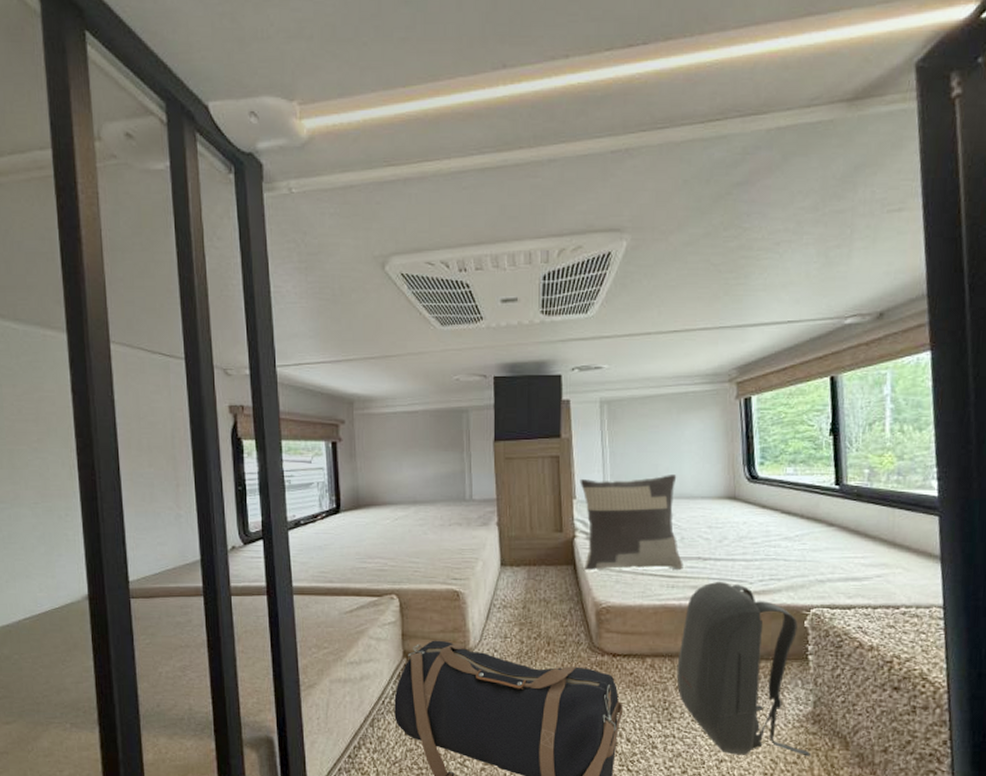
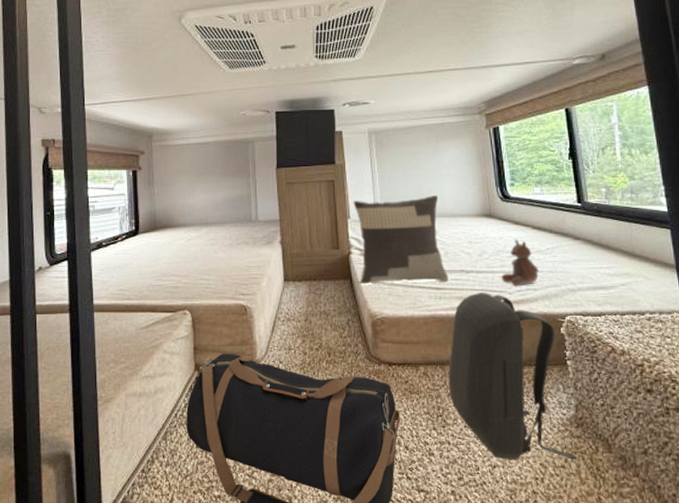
stuffed bear: none [742,524,785,576] -> present [501,239,539,287]

